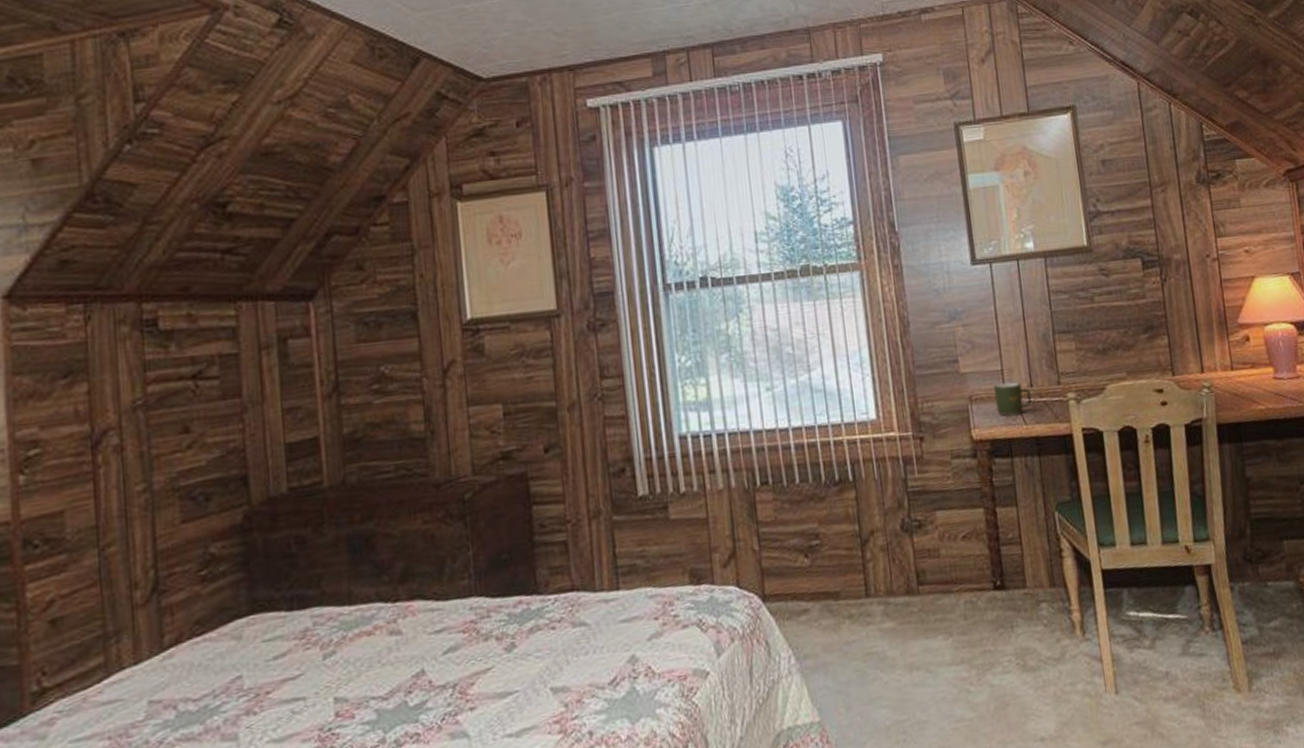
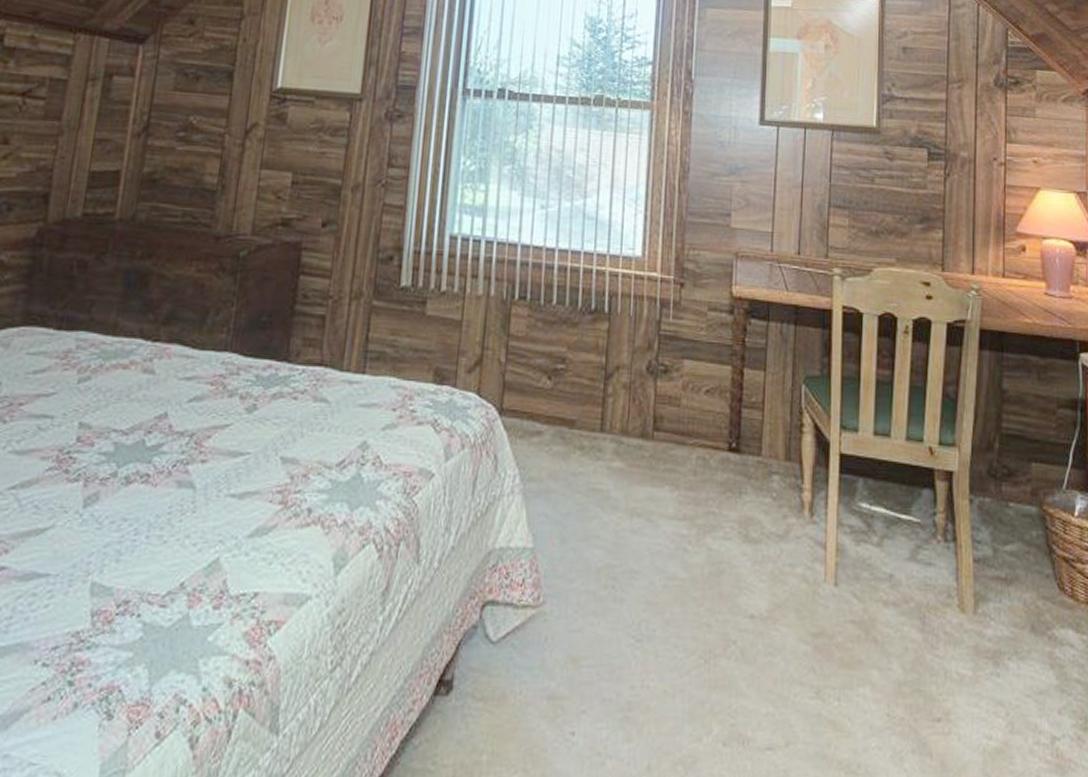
mug: present [994,382,1032,416] -> none [761,245,797,280]

